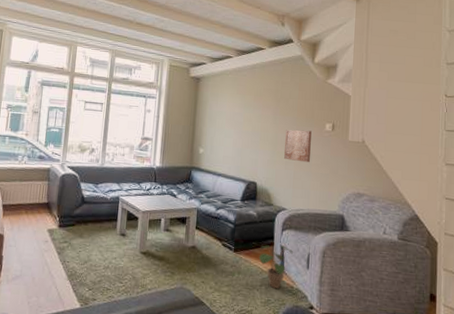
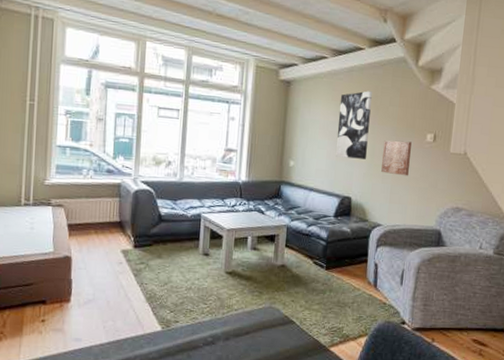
wall art: none [241,85,273,147] -> present [335,91,372,159]
potted plant: present [258,245,294,288] -> none [351,262,388,305]

